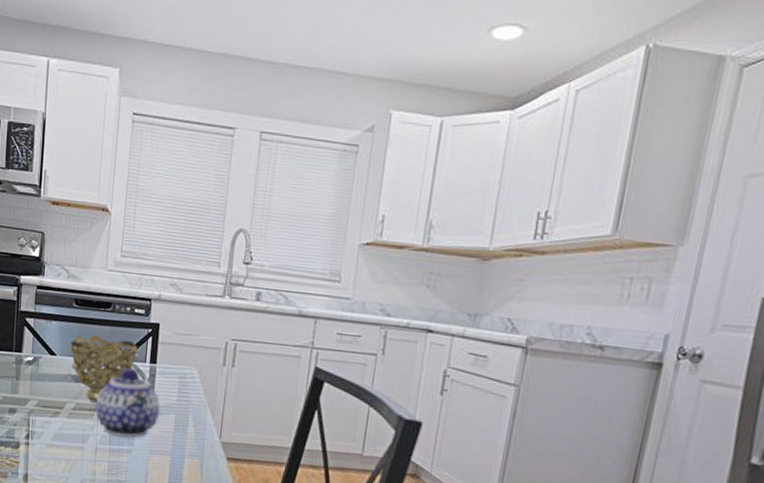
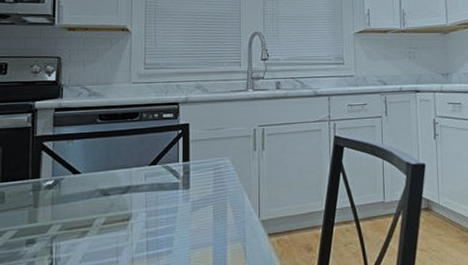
decorative bowl: present [69,335,138,403] -> none [95,144,170,212]
teapot: present [95,368,160,437] -> none [129,169,198,240]

